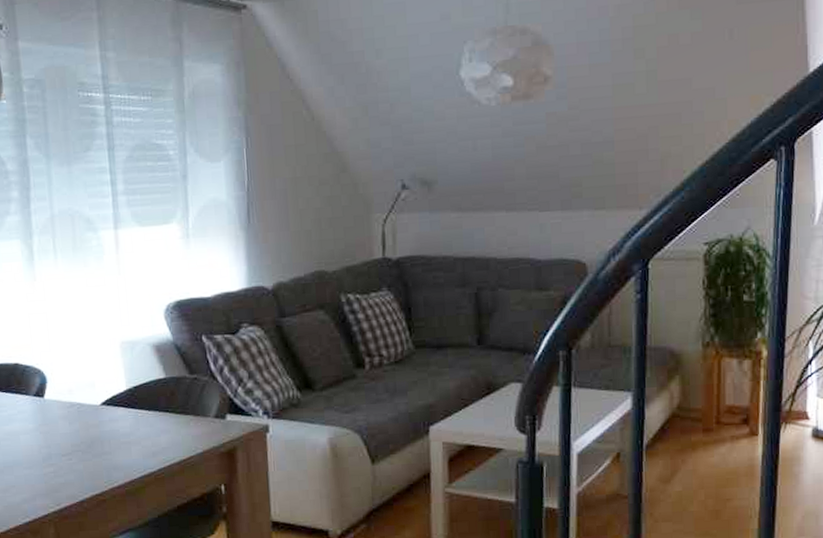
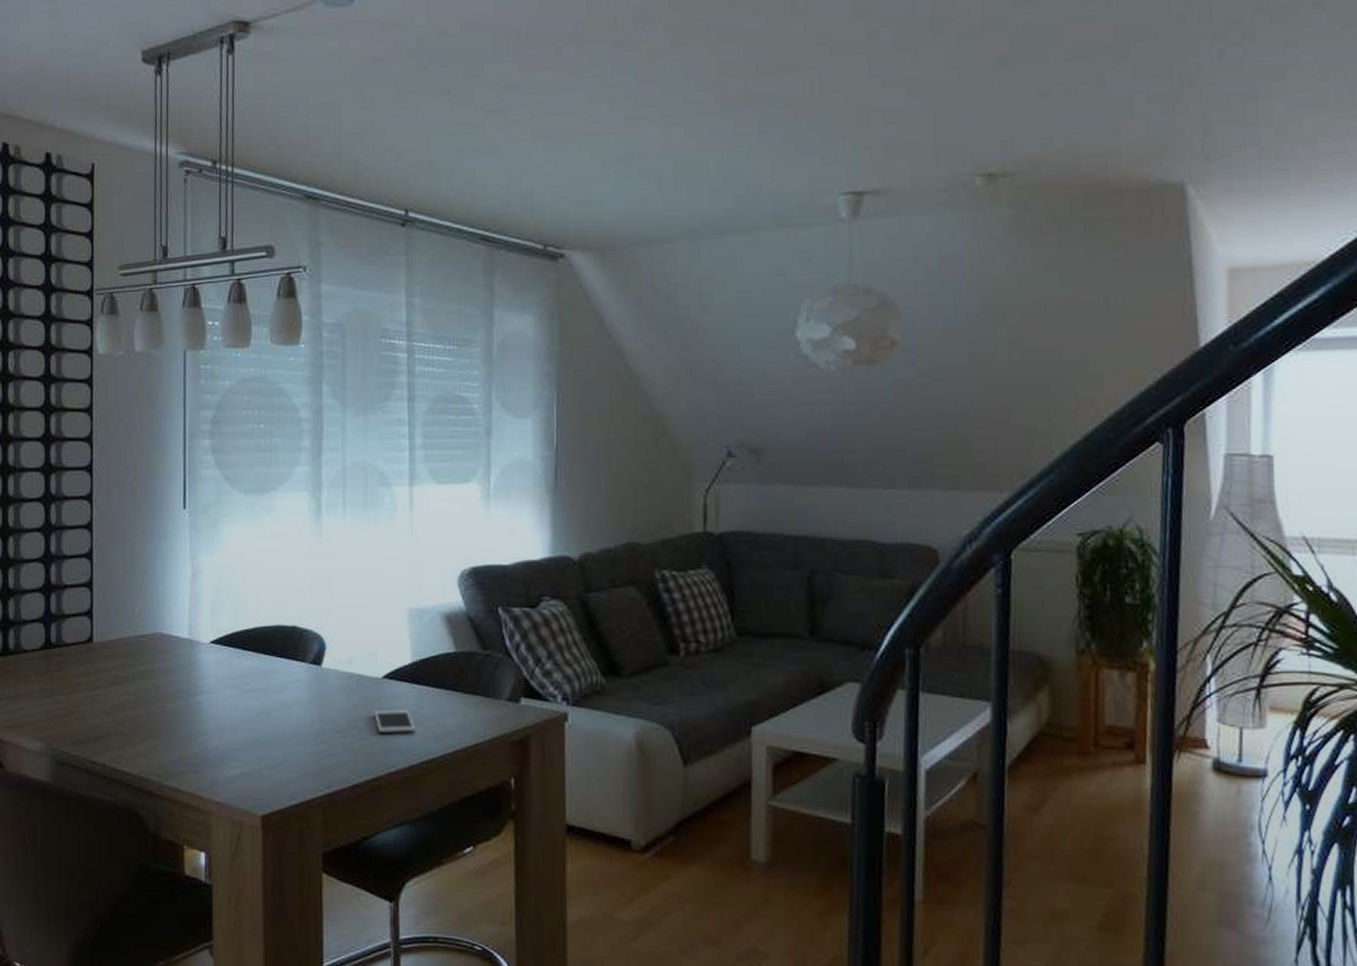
cell phone: none [95,430,134,453] -> present [374,708,416,733]

